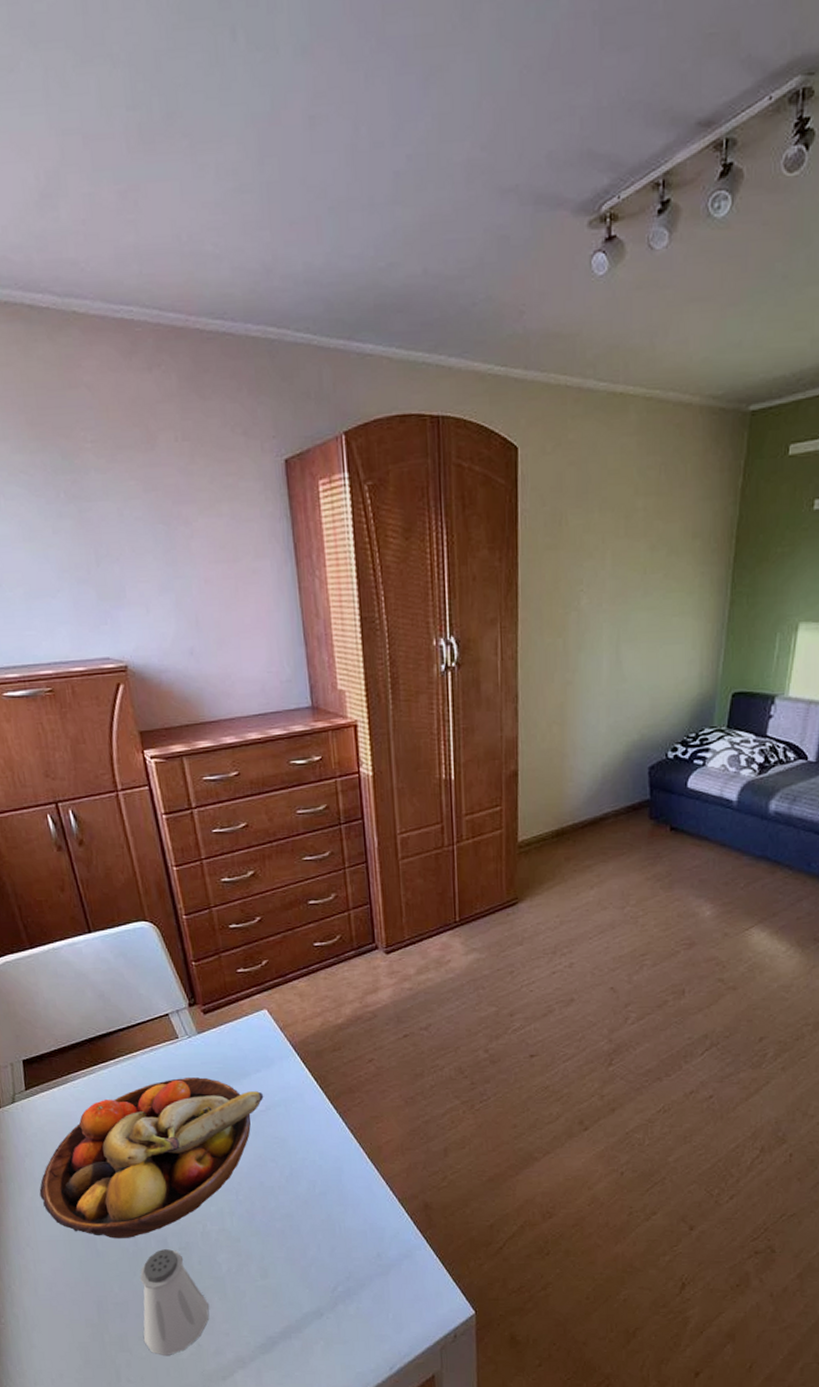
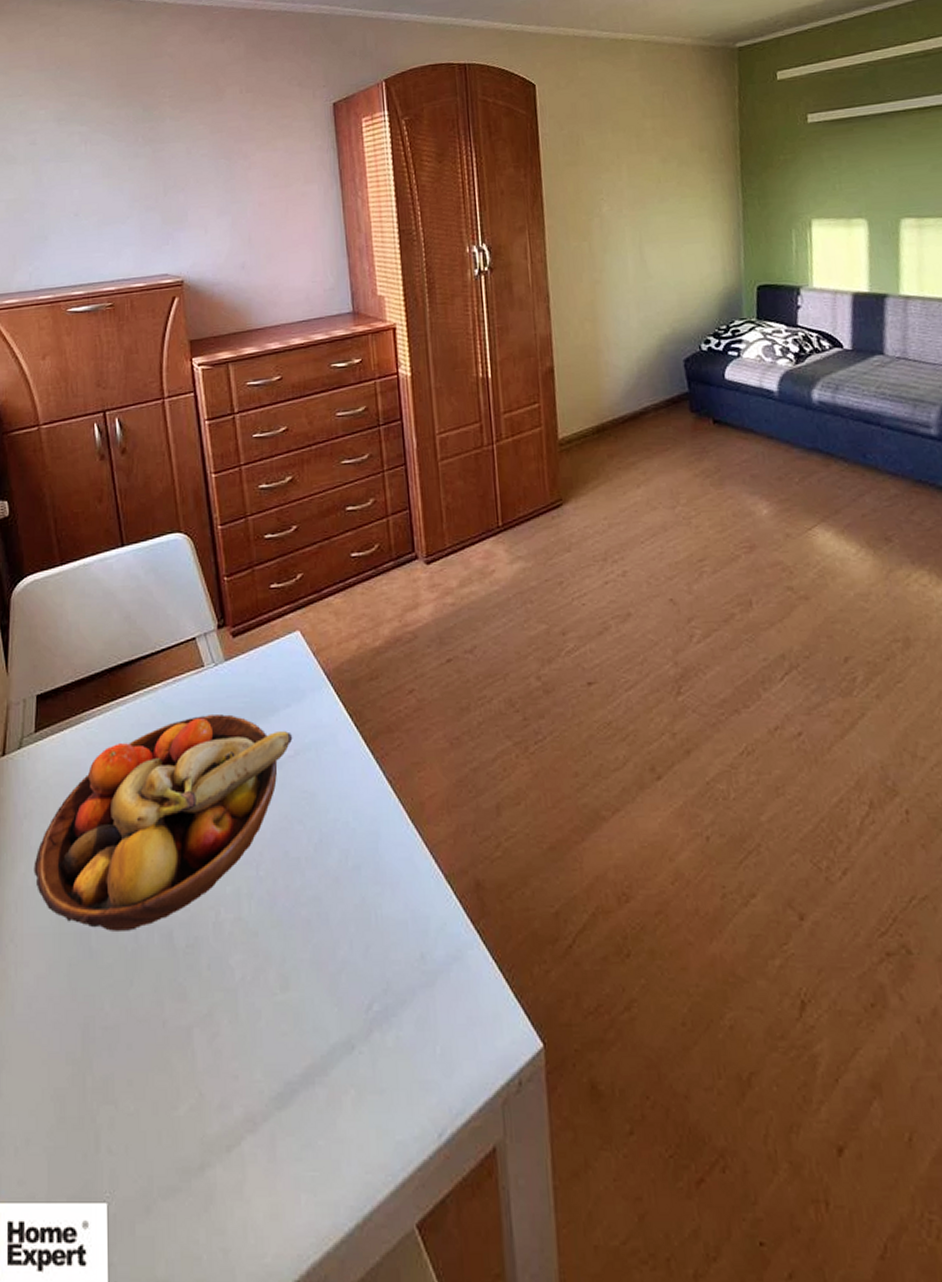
saltshaker: present [140,1249,209,1355] -> none [133,947,216,1110]

